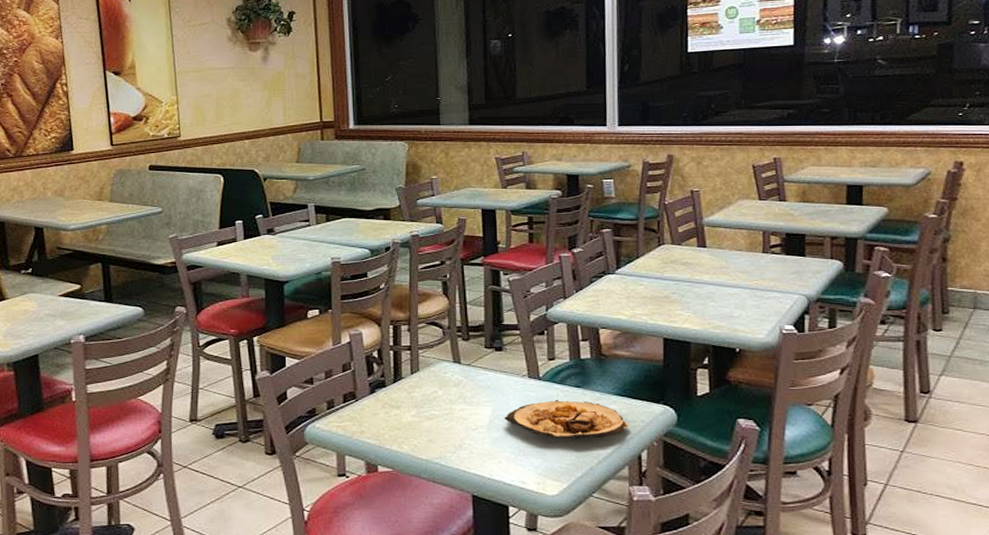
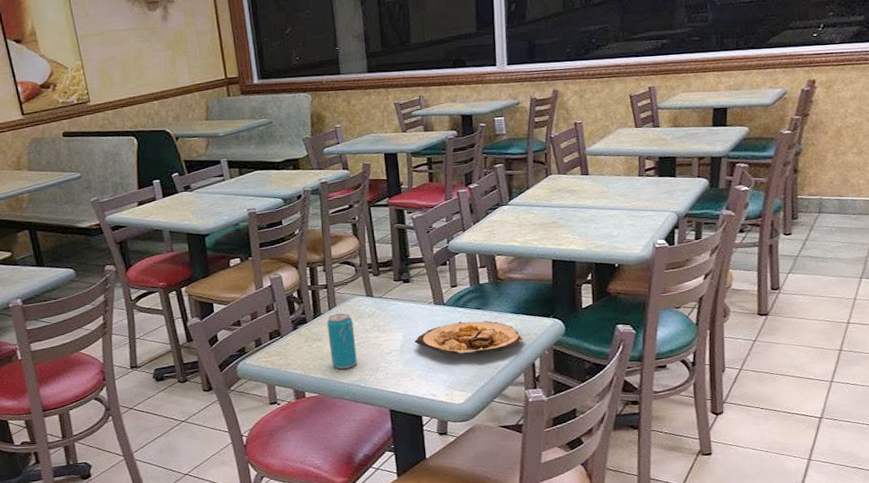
beverage can: none [408,378,438,442] -> present [327,312,357,369]

